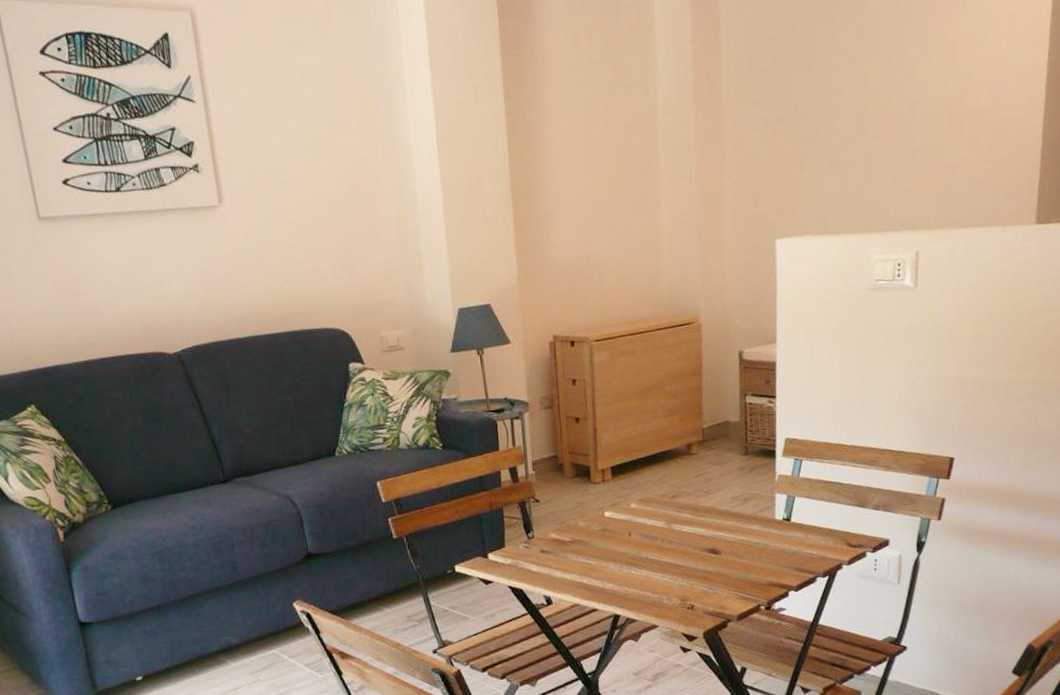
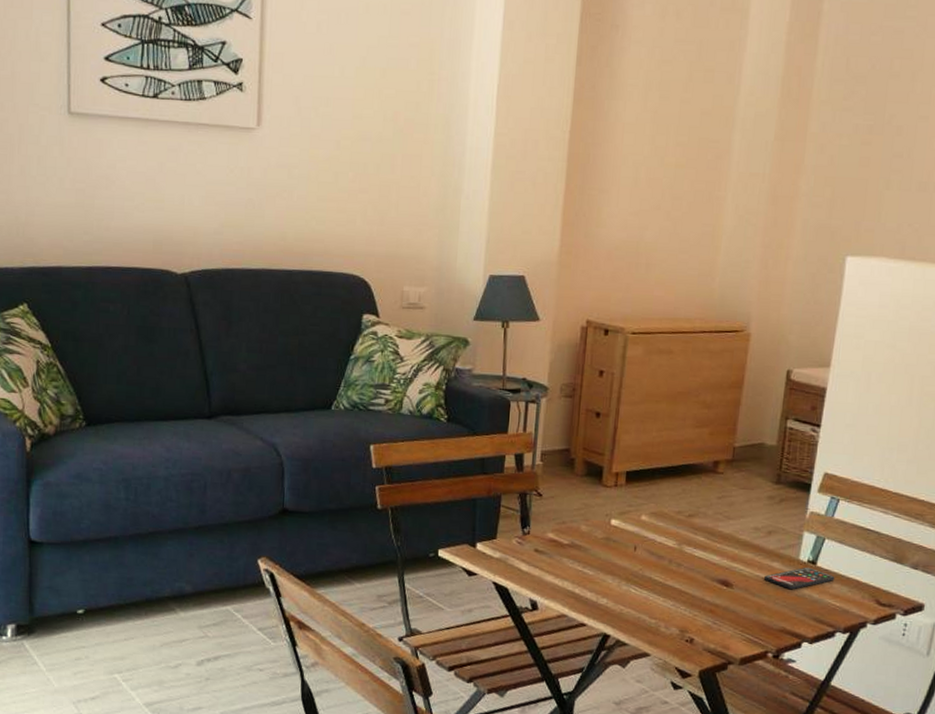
smartphone: none [747,524,809,547] -> present [764,567,835,590]

